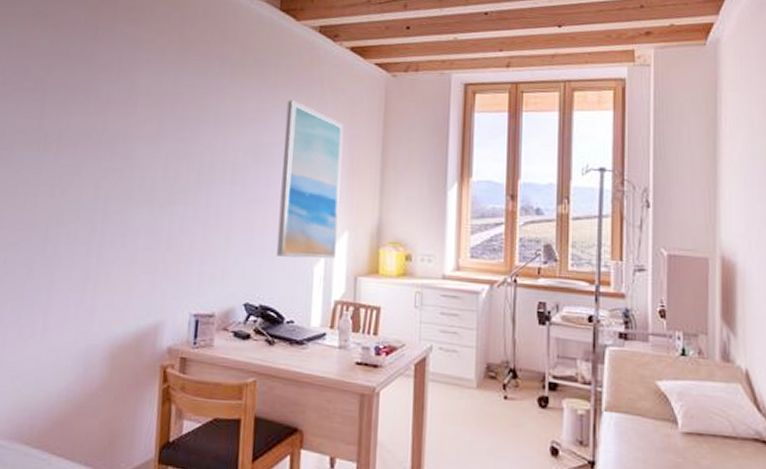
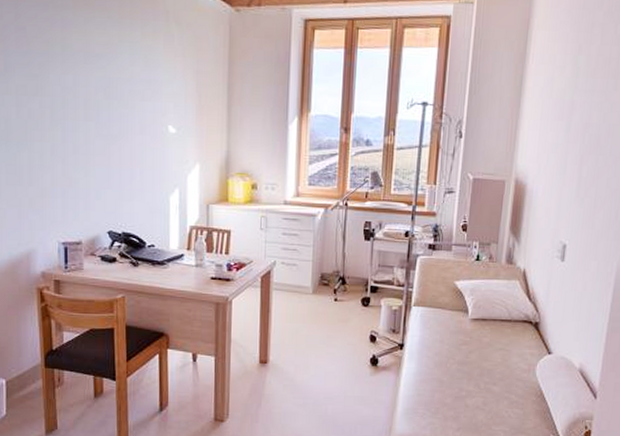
wall art: present [276,100,344,258] -> none [133,35,191,189]

